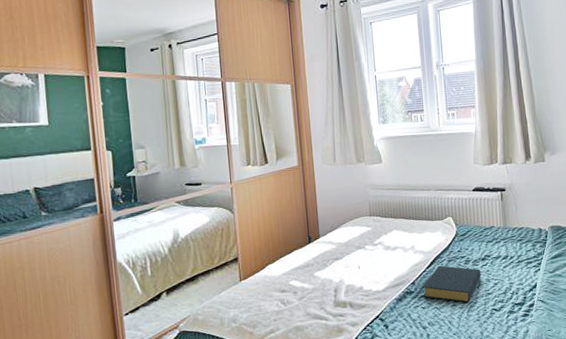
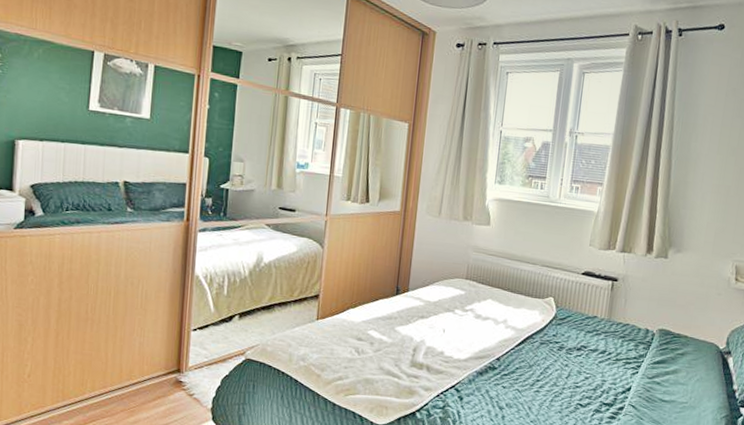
hardback book: present [422,265,482,303] -> none [506,346,574,392]

